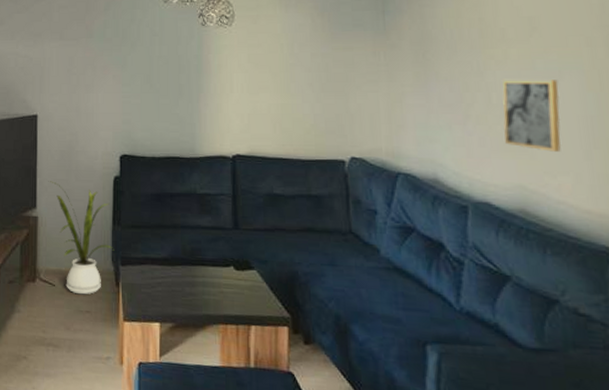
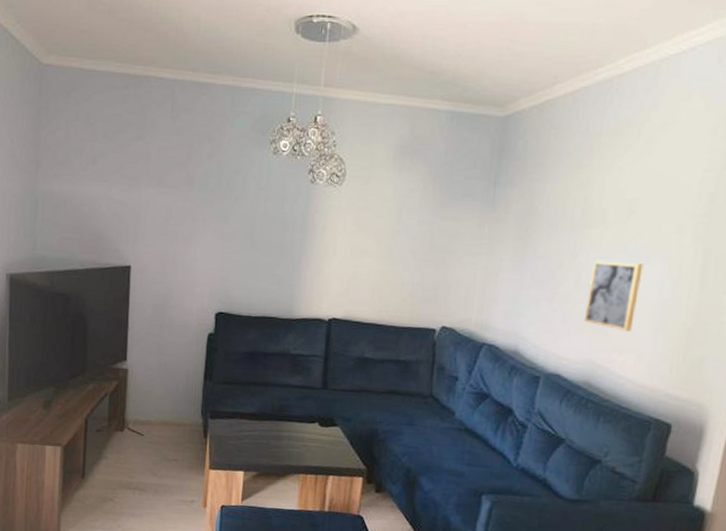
house plant: present [48,181,114,295] -> none [139,334,204,445]

